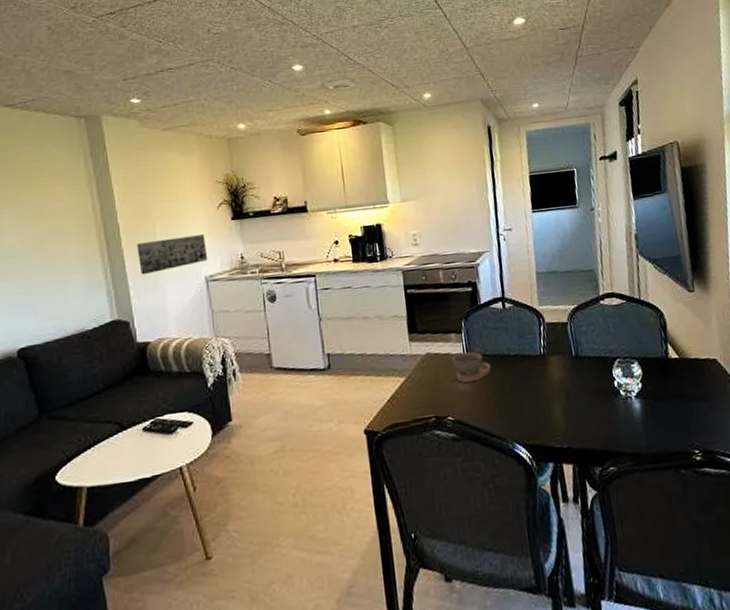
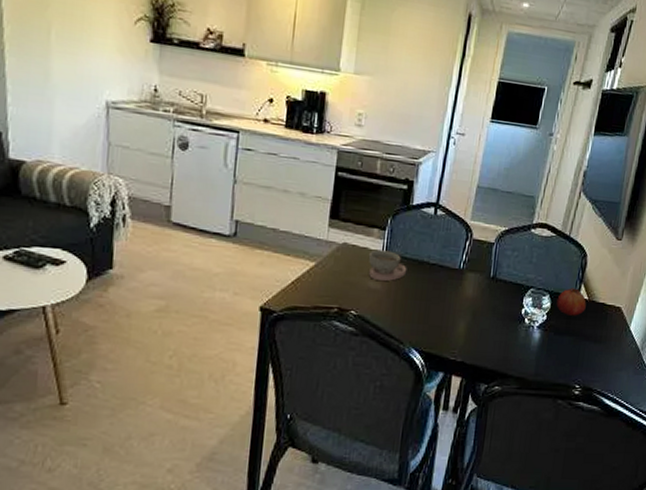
wall art: present [136,234,208,275] -> none [22,39,114,84]
fruit: none [646,349,680,379] -> present [556,288,586,316]

